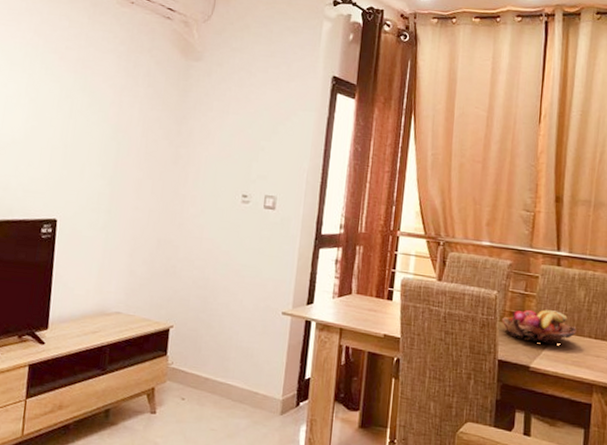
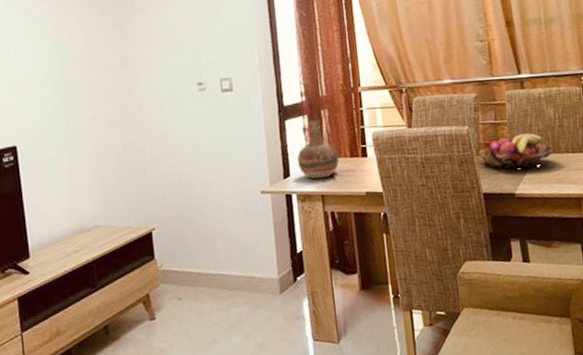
vase: none [323,251,364,313] -> present [297,117,339,179]

